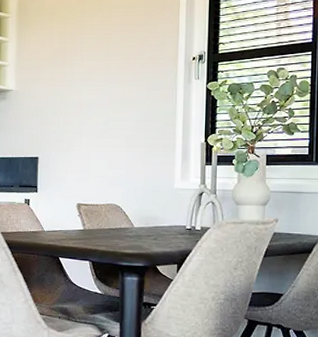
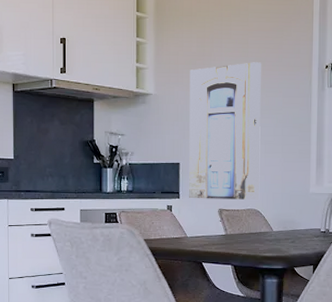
wall art: none [47,56,124,195] -> present [189,62,261,200]

